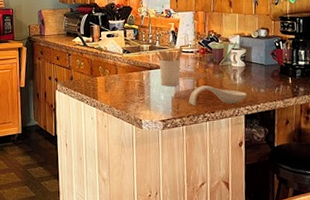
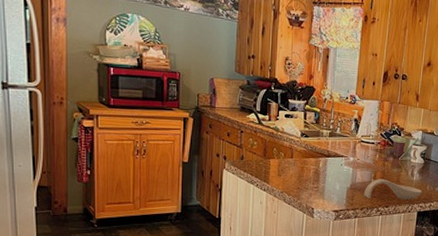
utensil holder: present [155,47,183,87] -> none [334,137,364,177]

